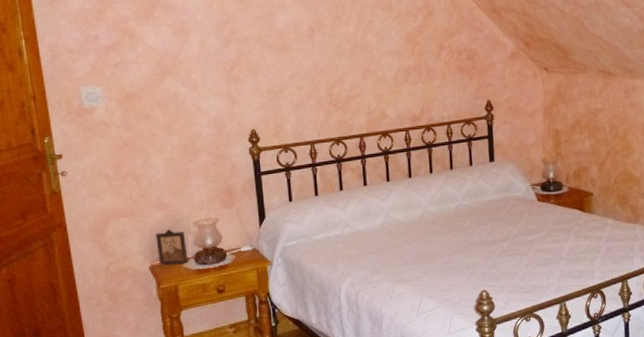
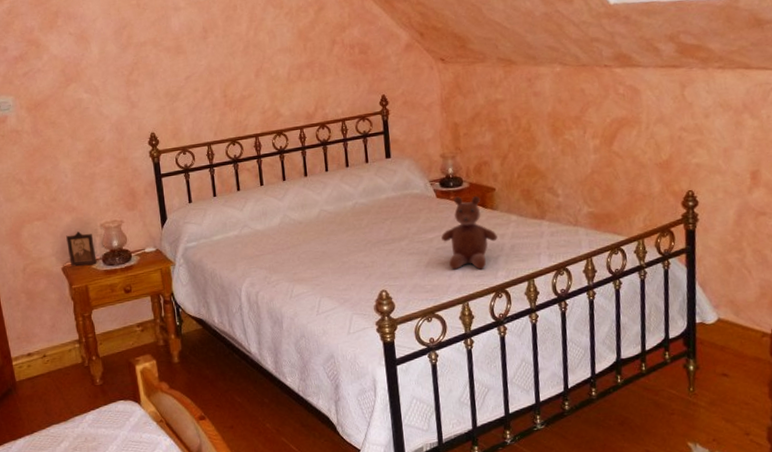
teddy bear: none [541,199,594,271] -> present [441,195,498,270]

